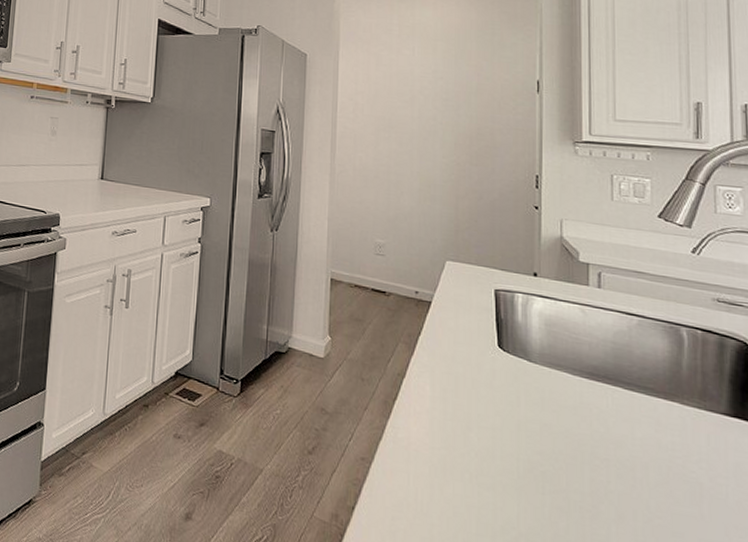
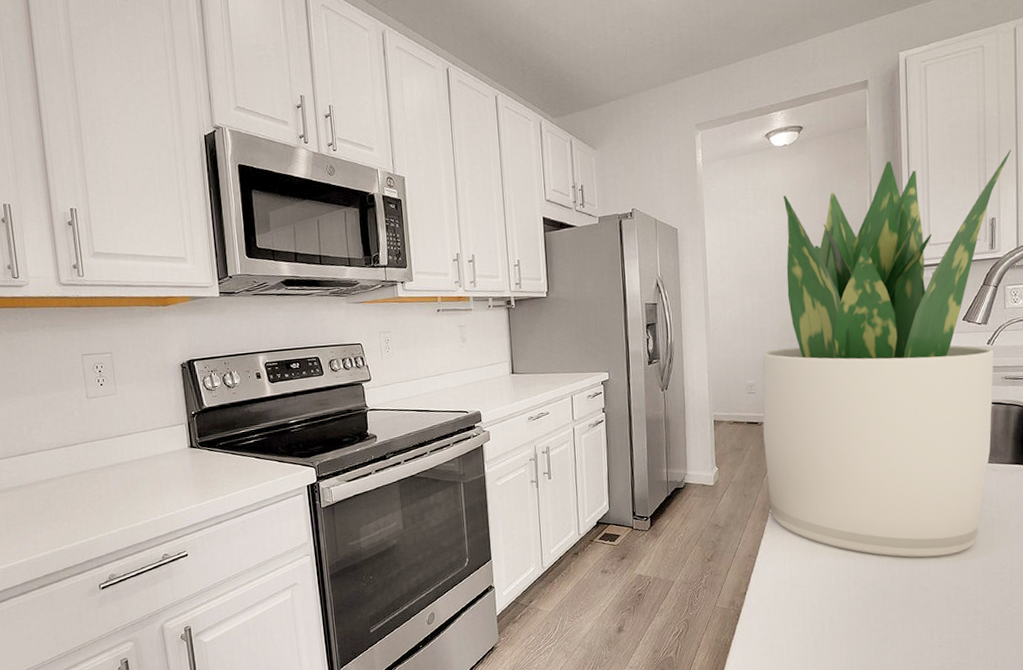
planter: none [391,19,723,523] -> present [762,150,1012,558]

